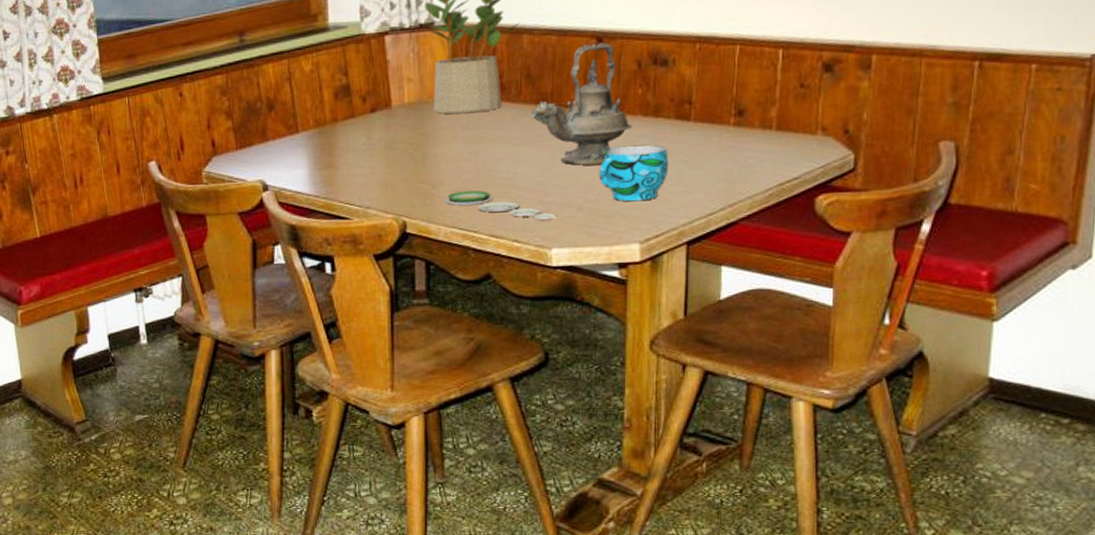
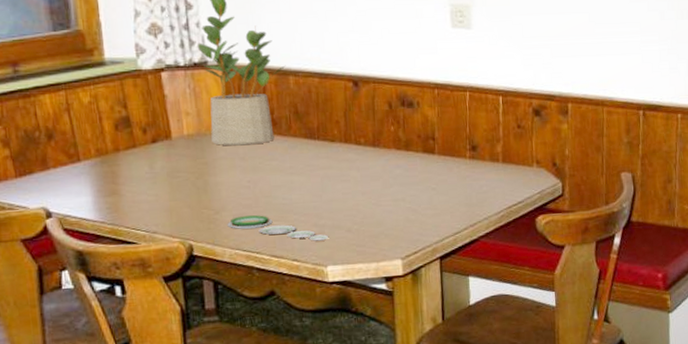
teapot: present [530,42,632,165] -> none [300,86,388,192]
cup: present [599,144,668,202] -> none [363,174,420,224]

